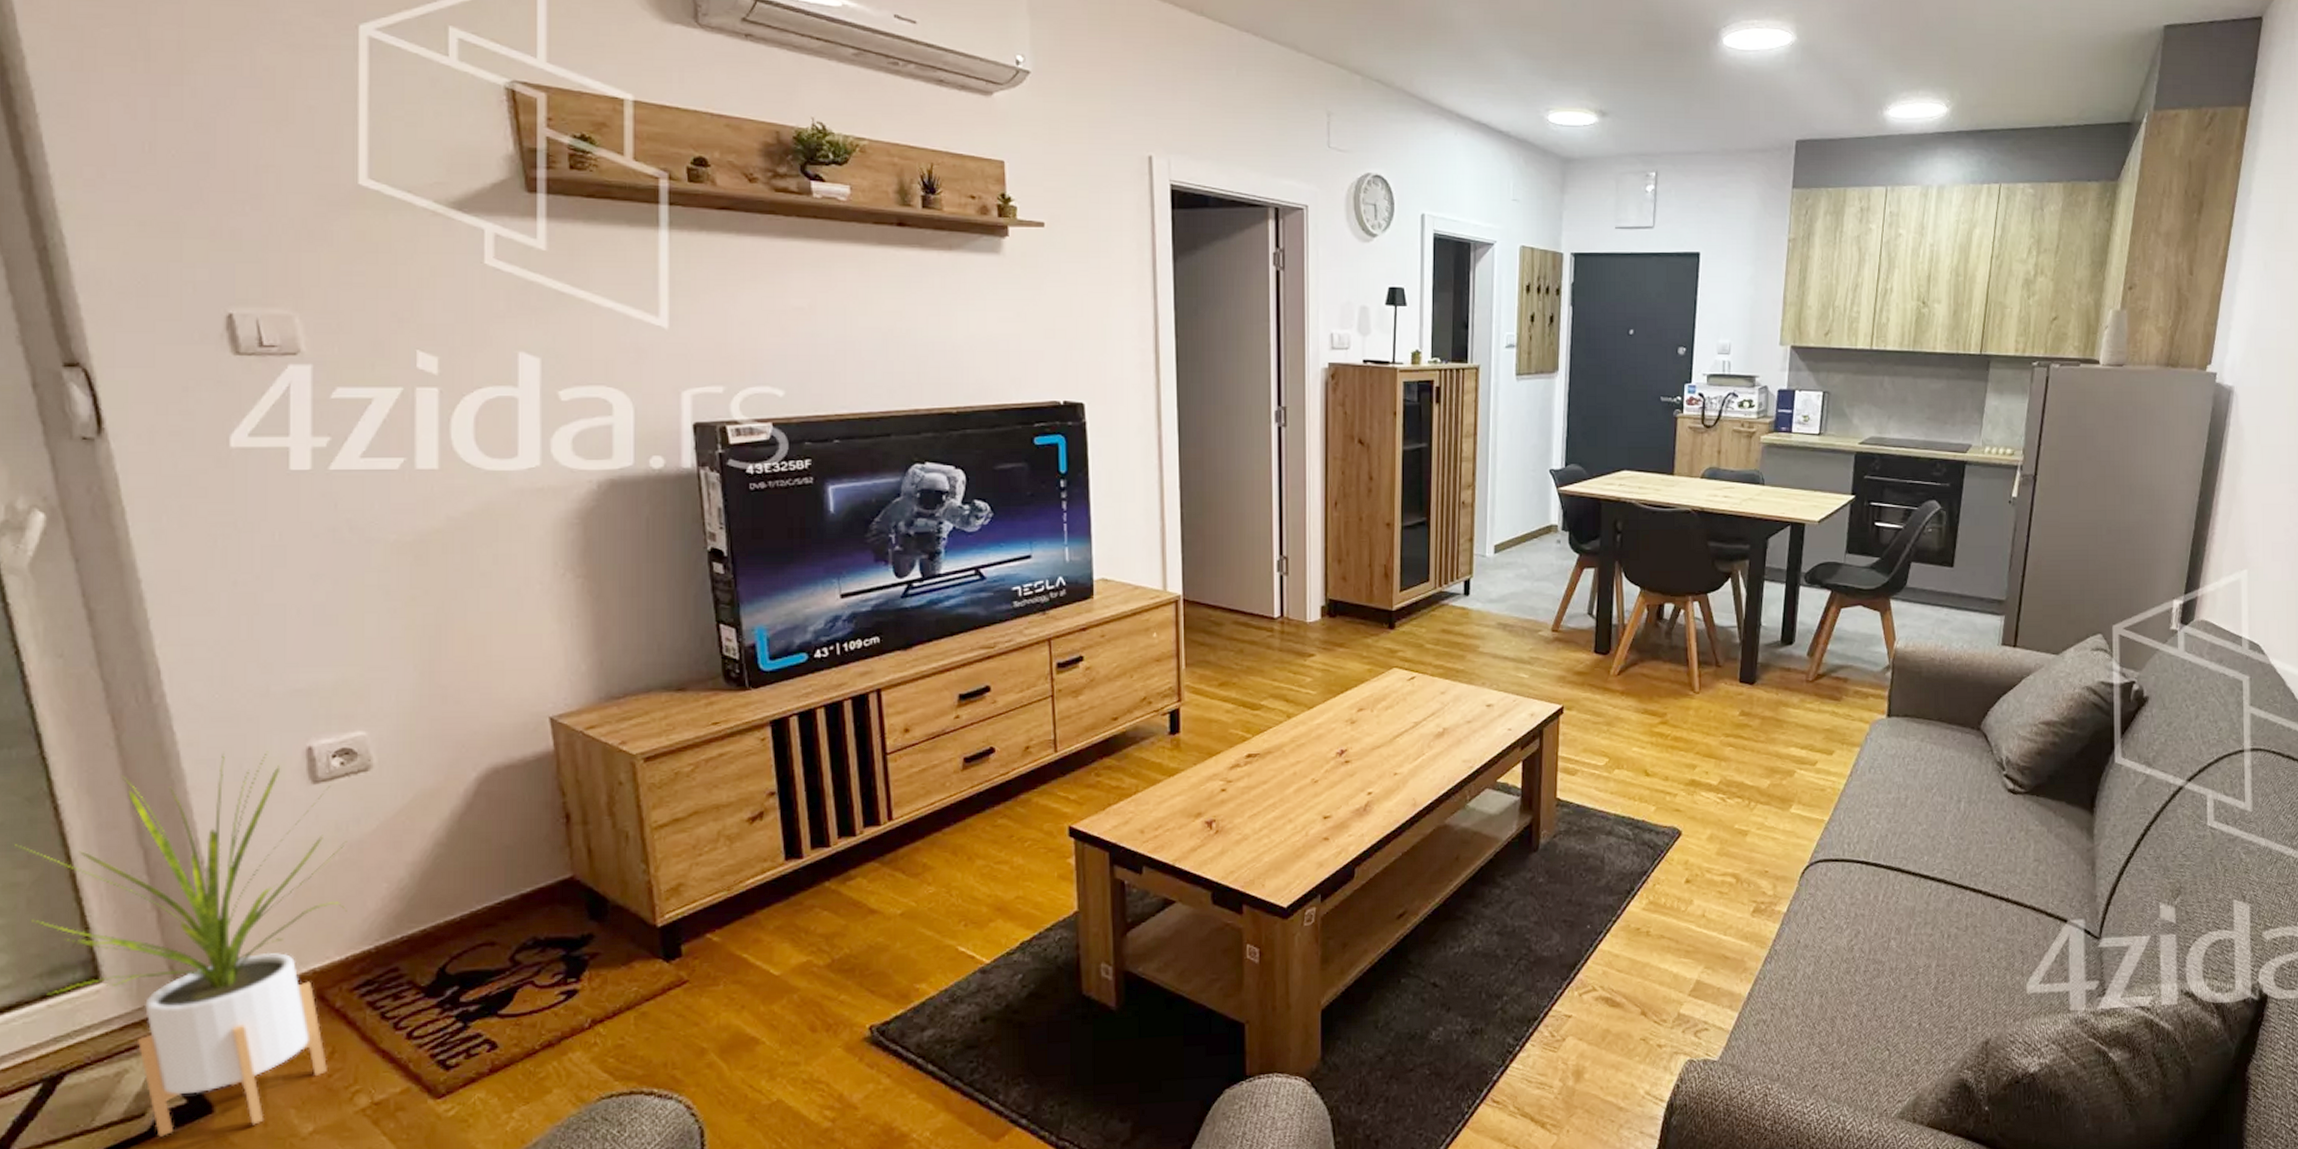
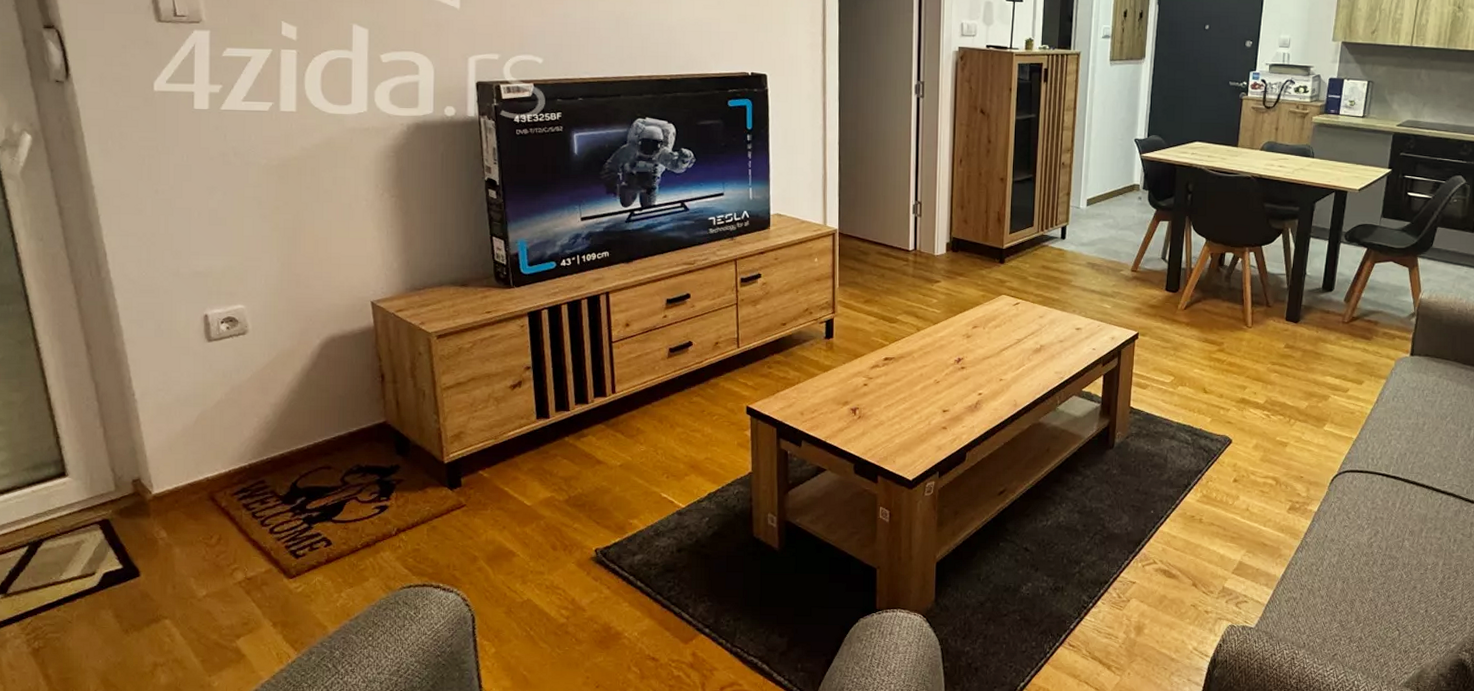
house plant: present [15,751,347,1137] -> none [11,315,231,591]

